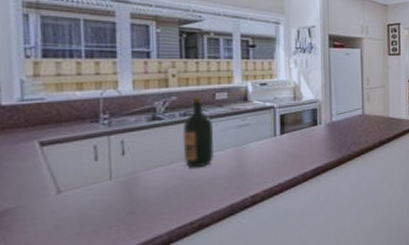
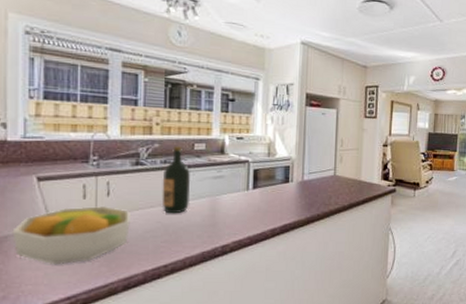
fruit bowl: none [13,165,151,236] -> present [12,205,132,265]

